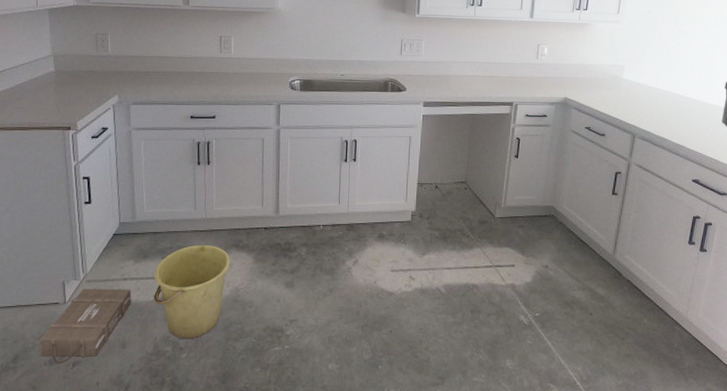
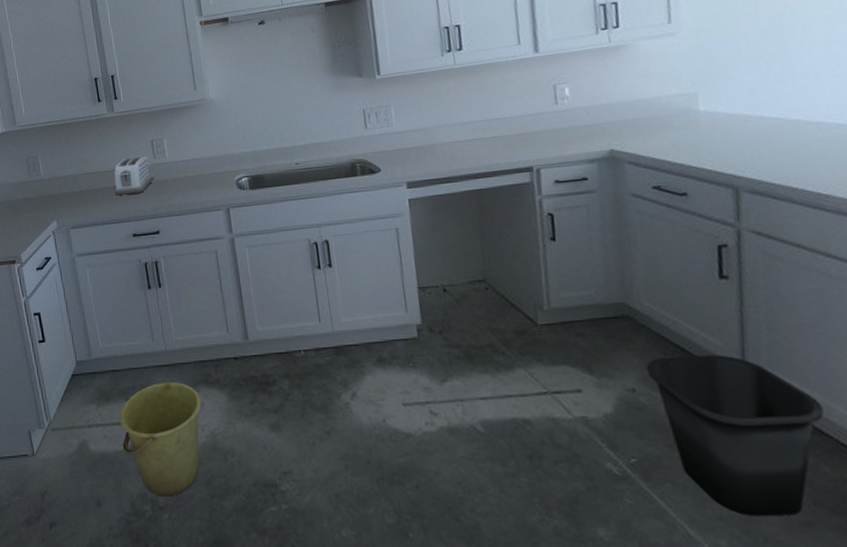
ammunition box: present [39,289,132,364] -> none [13,437,100,525]
toaster: none [179,49,218,81] -> present [114,157,155,196]
waste bin: none [557,245,652,352] -> present [646,354,824,517]

